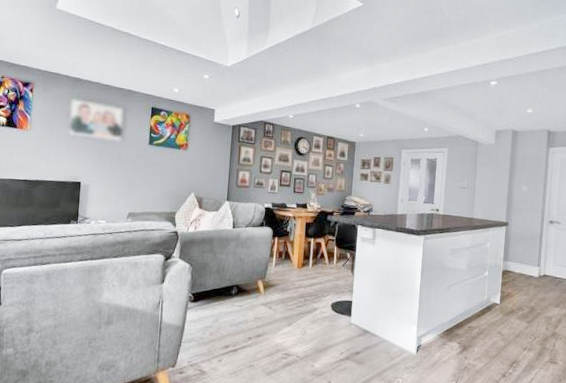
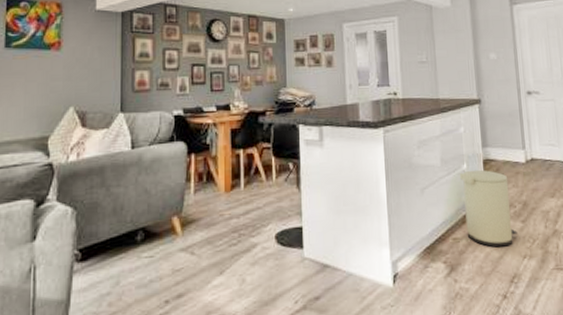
pedal bin: none [480,277,522,339] -> present [459,169,518,248]

